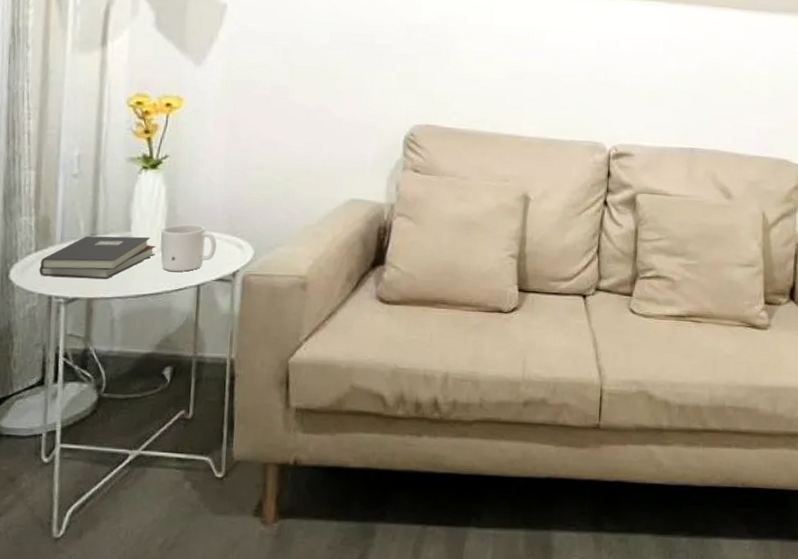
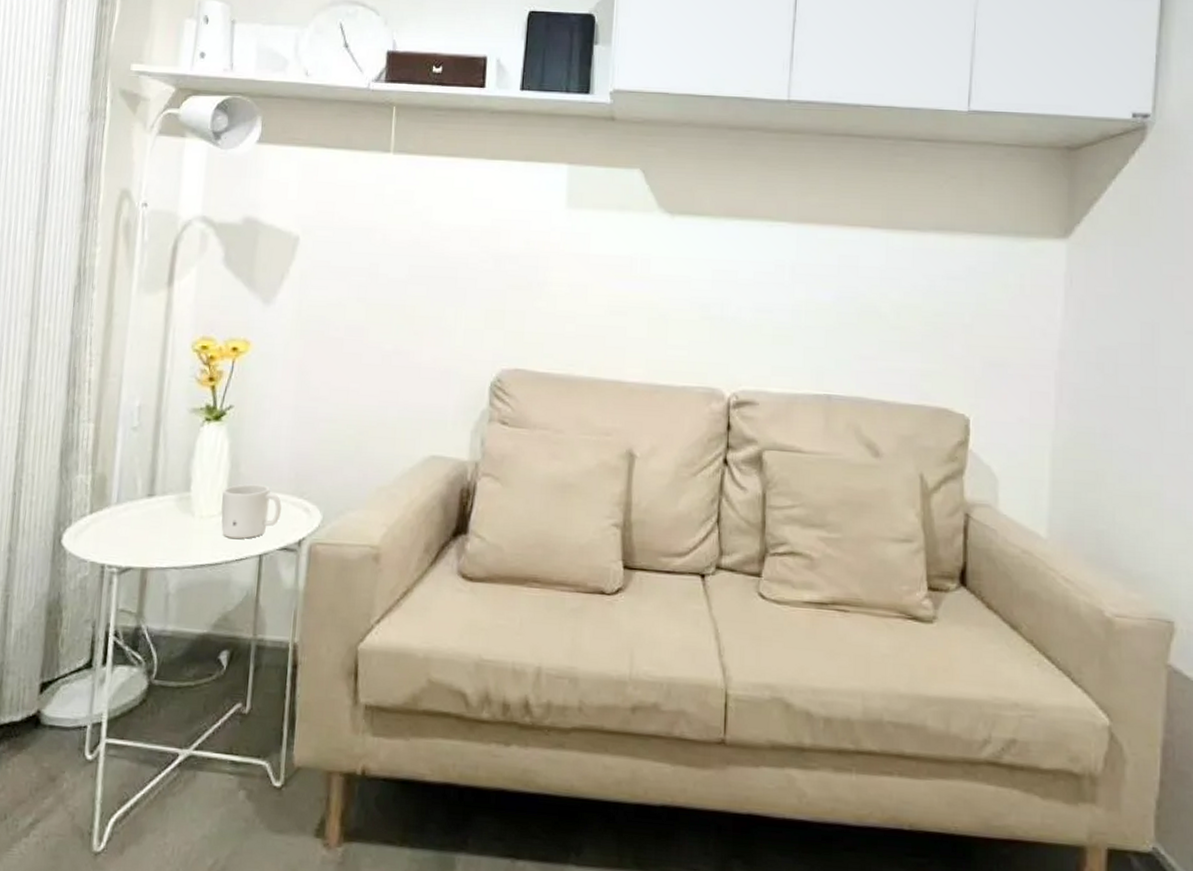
hardback book: present [39,236,156,279] -> none [92,496,217,546]

